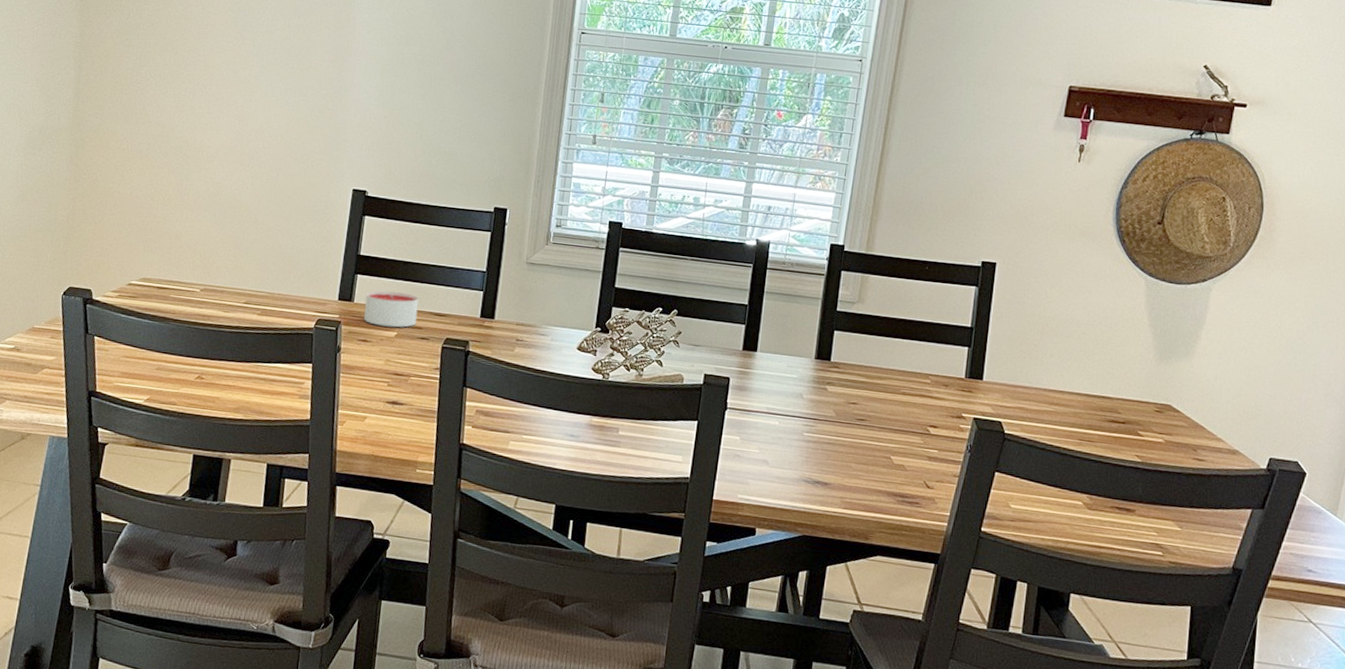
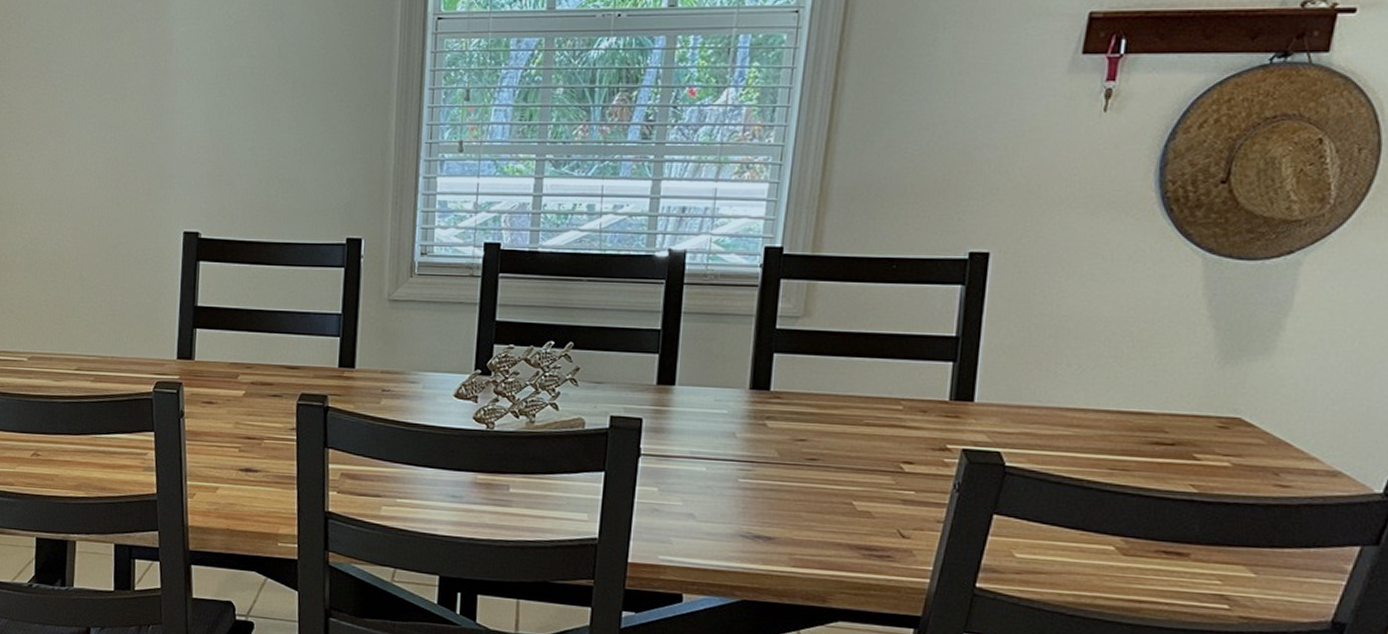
candle: present [364,290,418,328] -> none [206,345,267,386]

